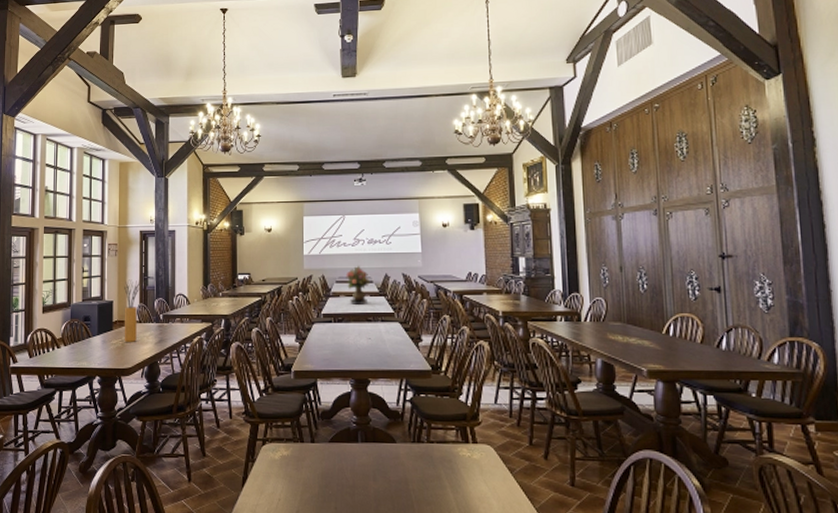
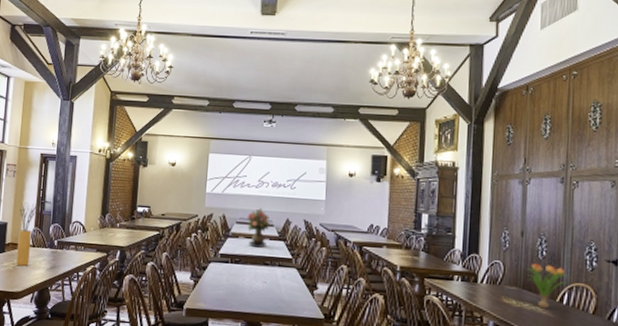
flower arrangement: none [629,296,674,342] -> present [526,262,569,309]

